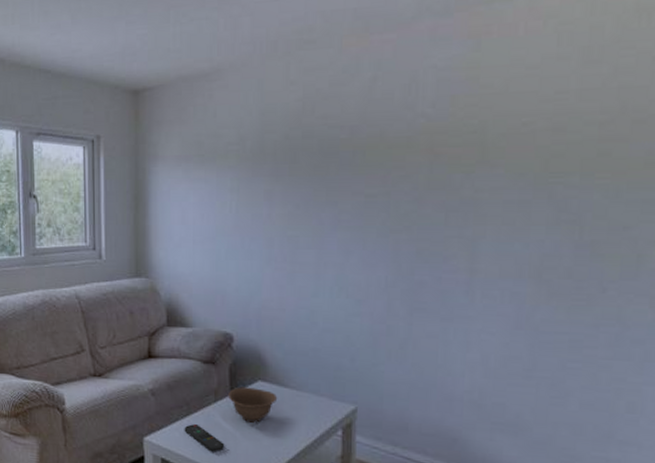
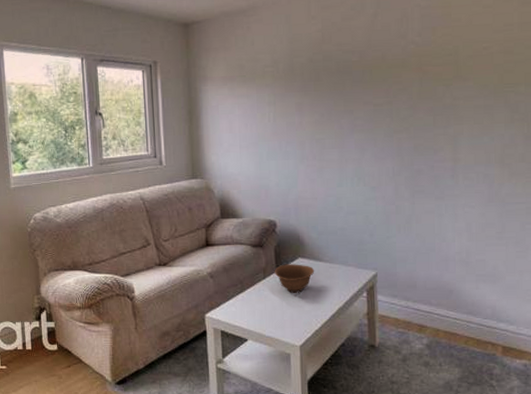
remote control: present [184,424,225,452] -> none [239,299,274,321]

